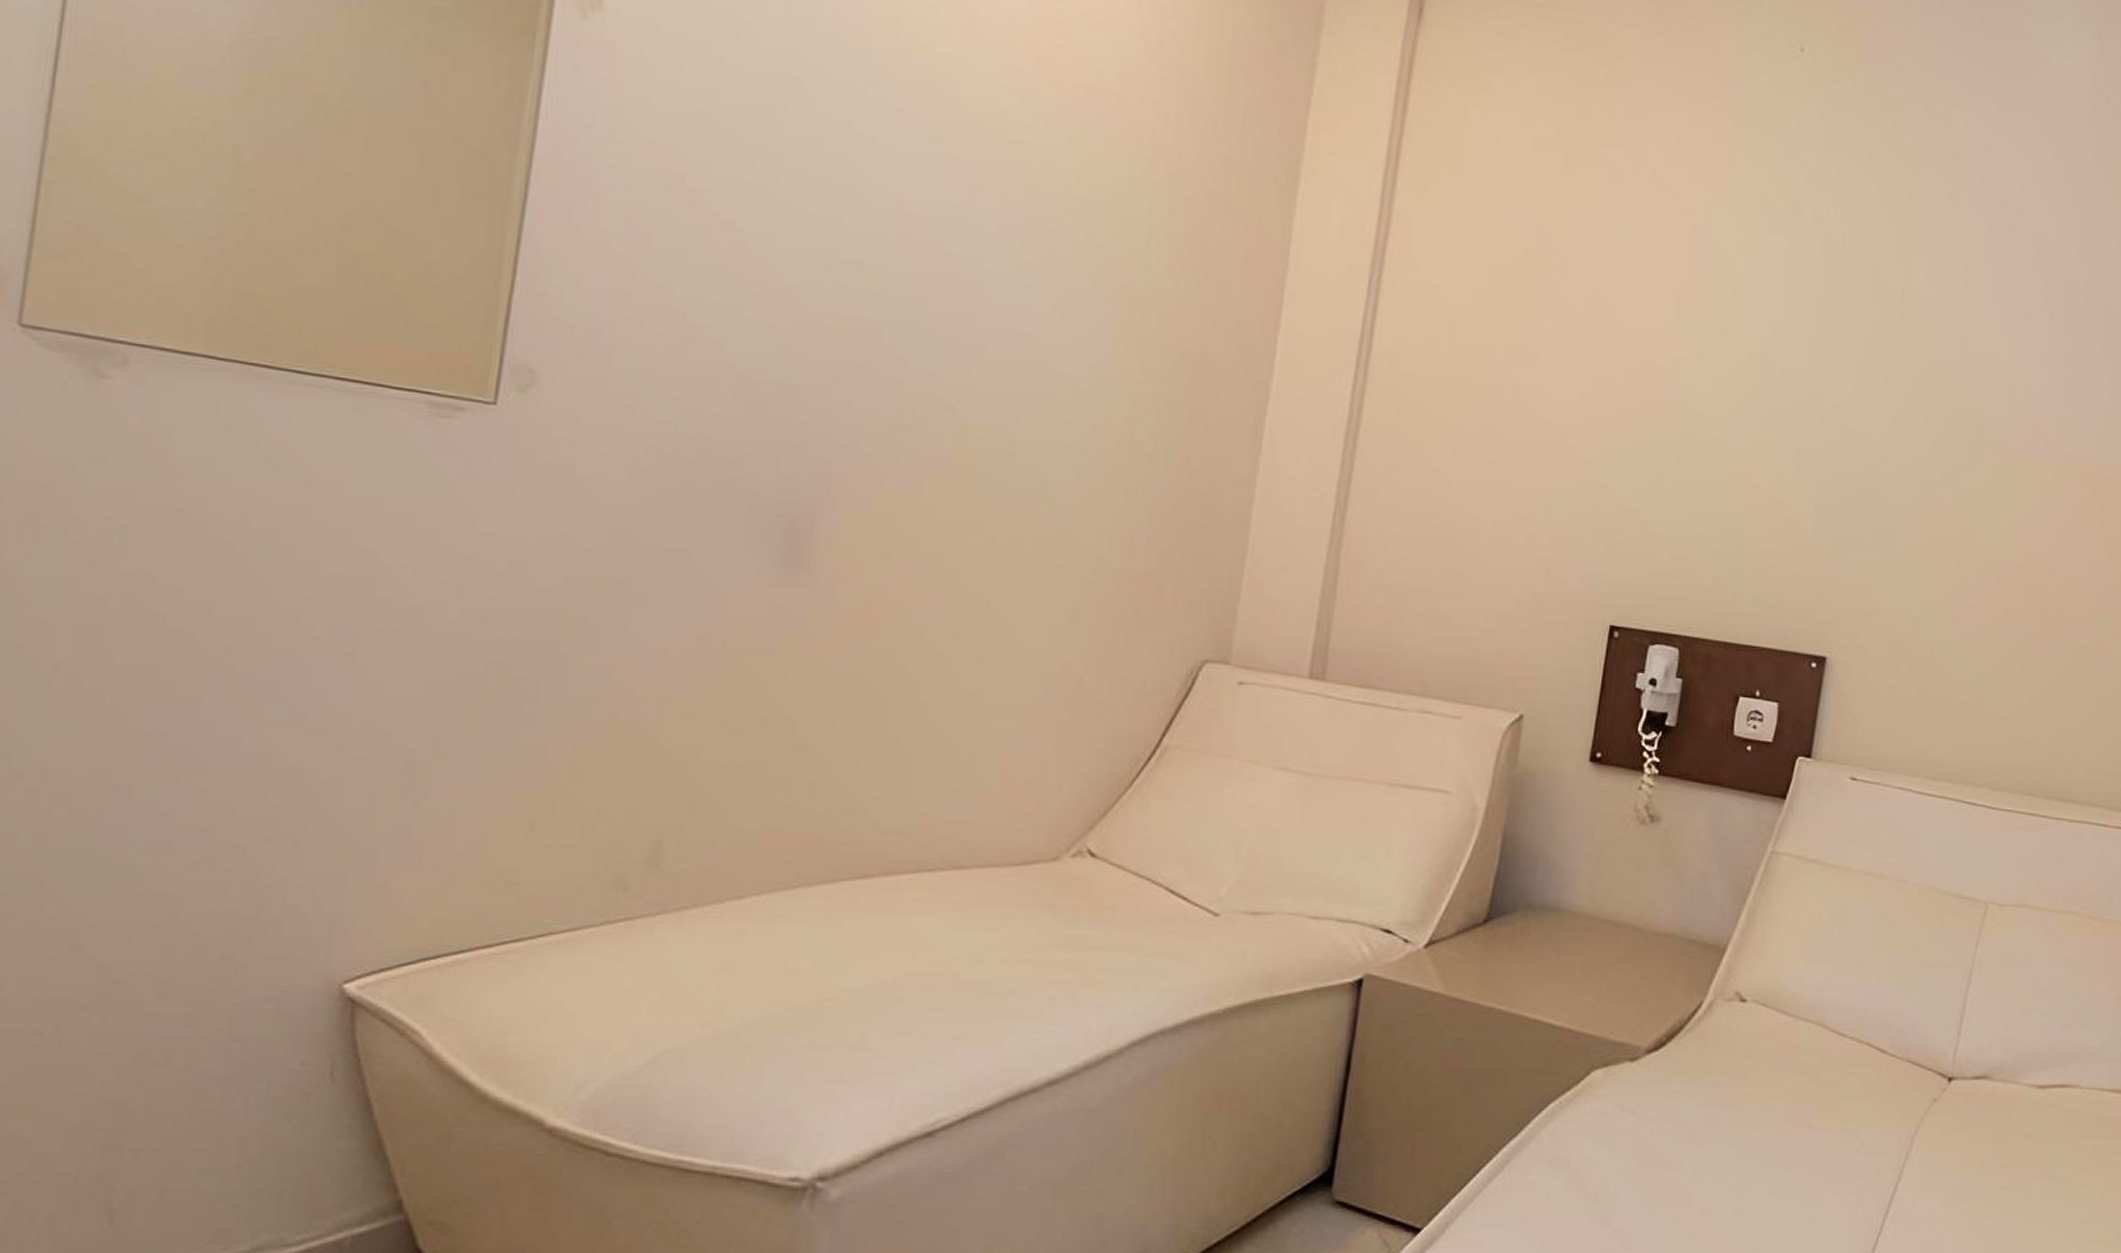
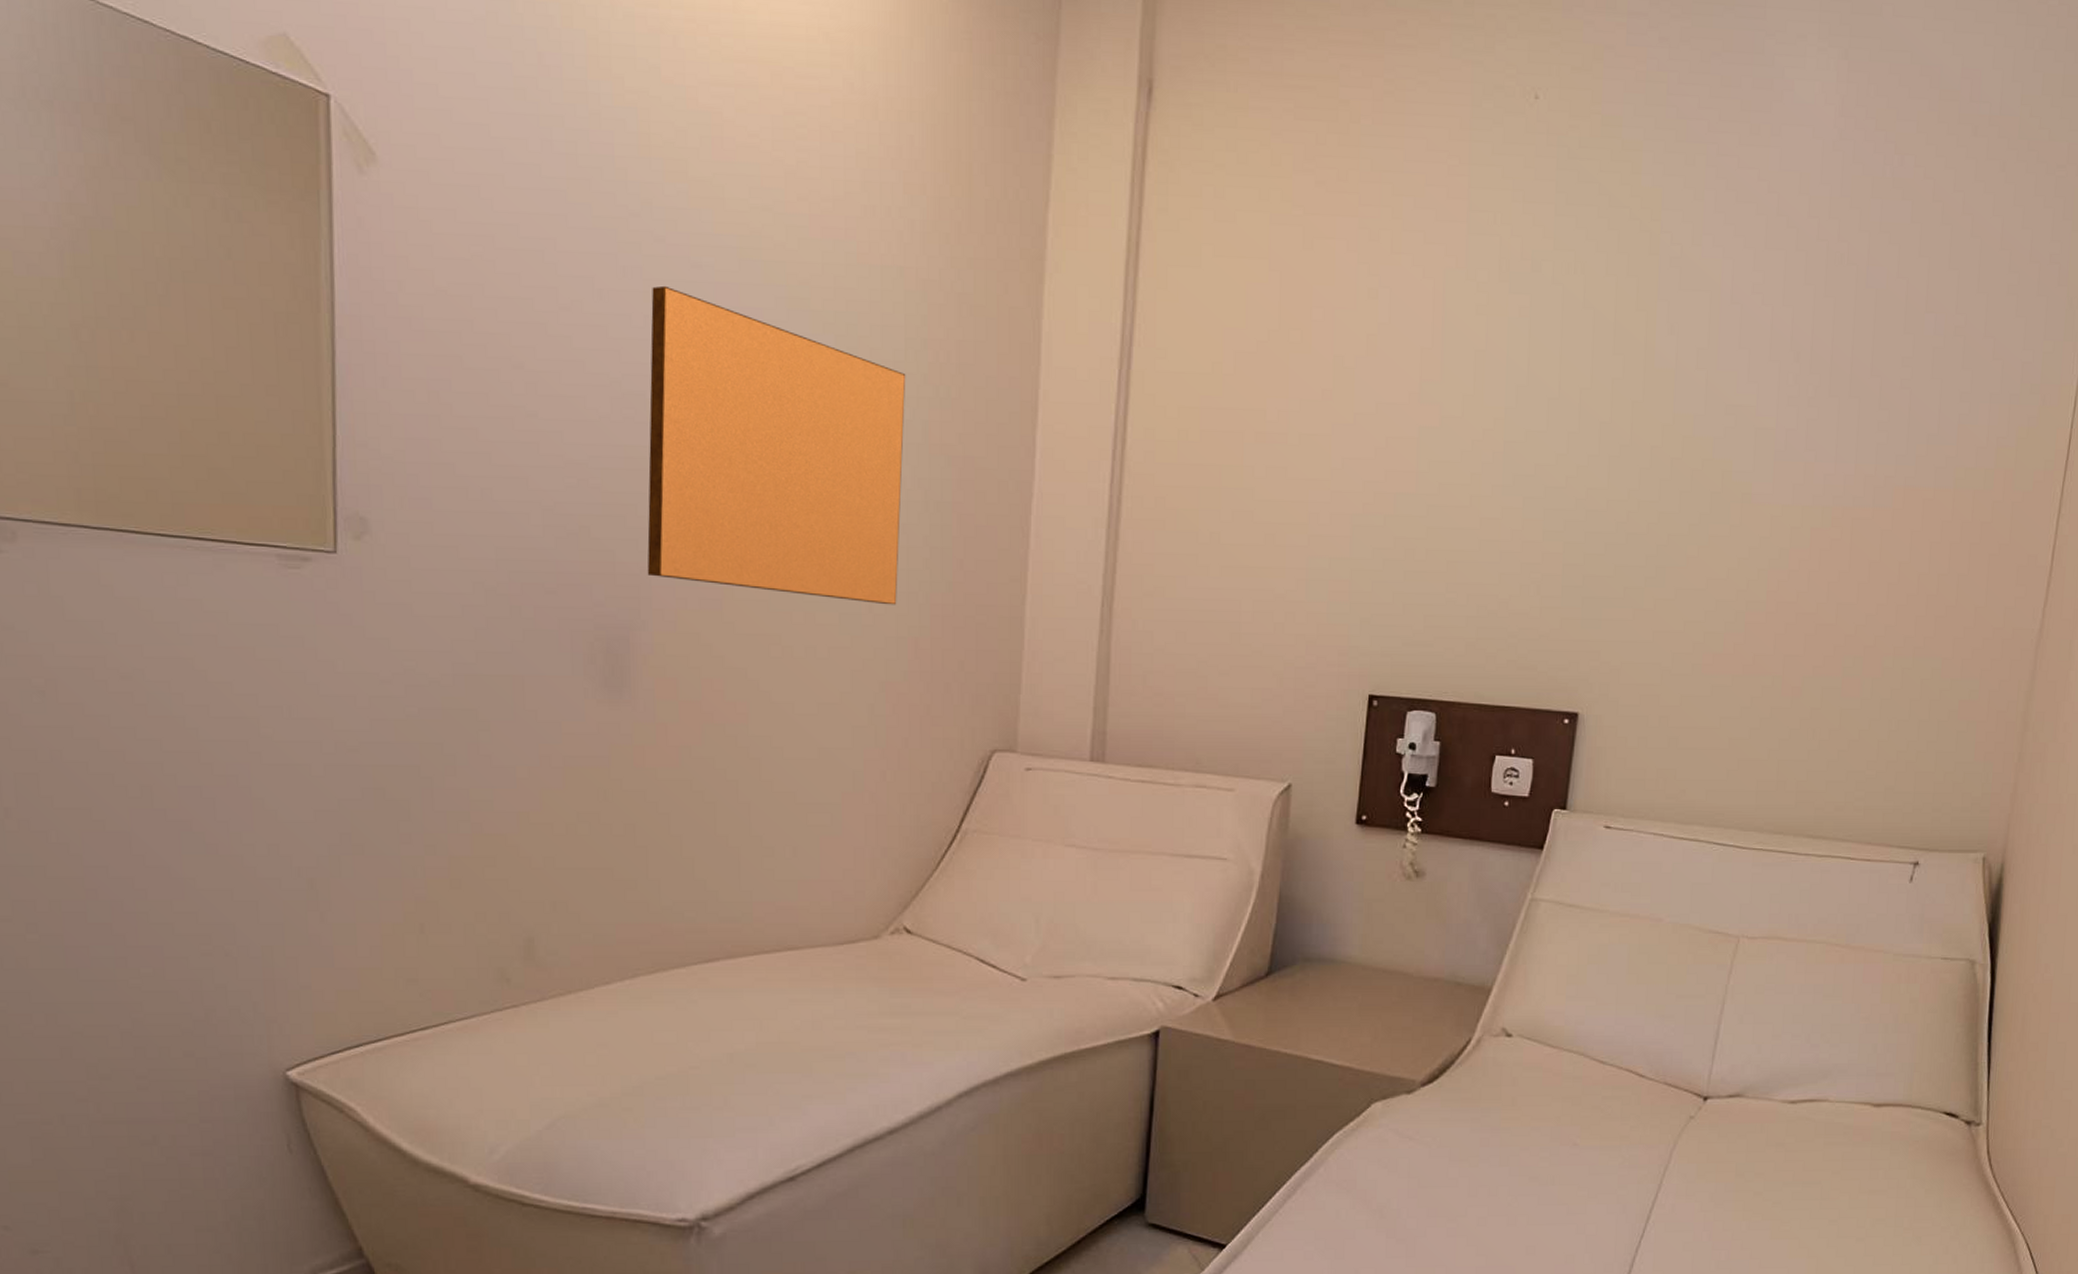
writing board: none [842,156,1146,500] -> present [647,285,906,605]

